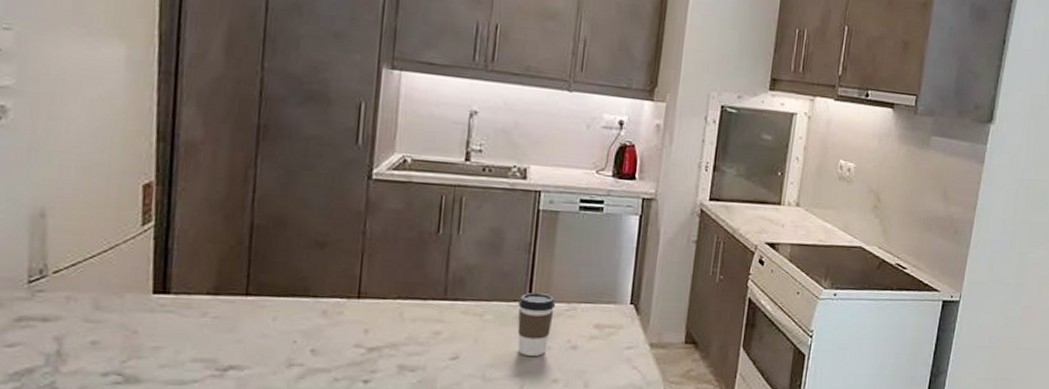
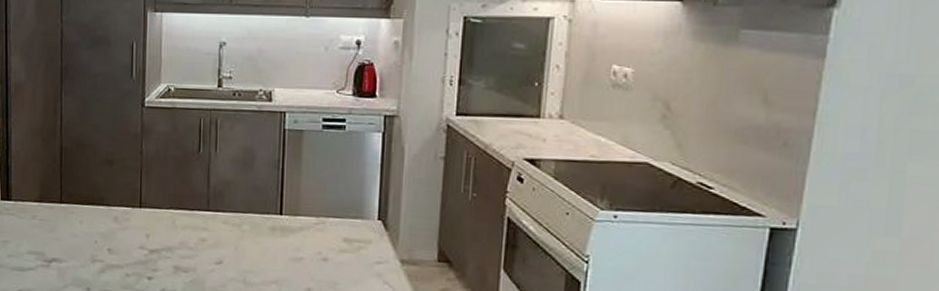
coffee cup: present [517,292,555,356] -> none [271,206,305,265]

